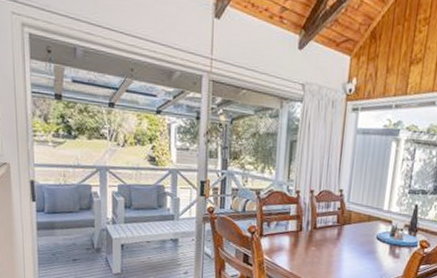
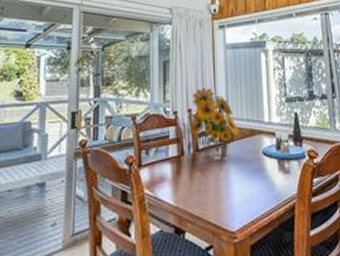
flower bouquet: none [310,171,357,237] -> present [190,88,239,158]

